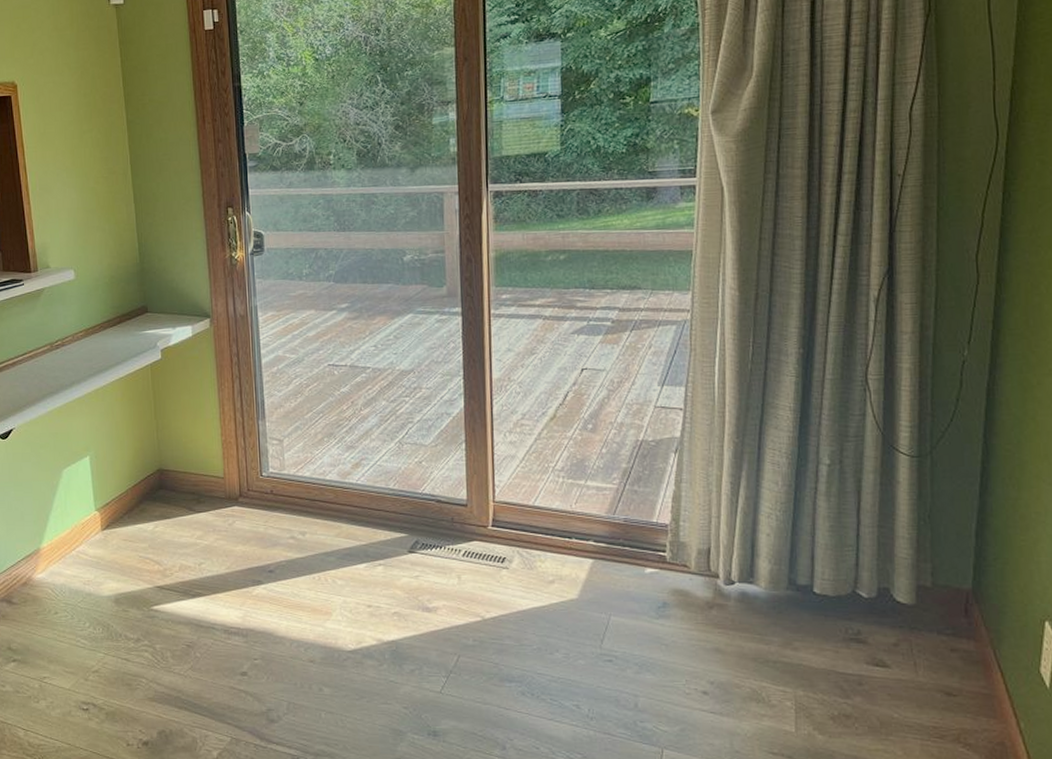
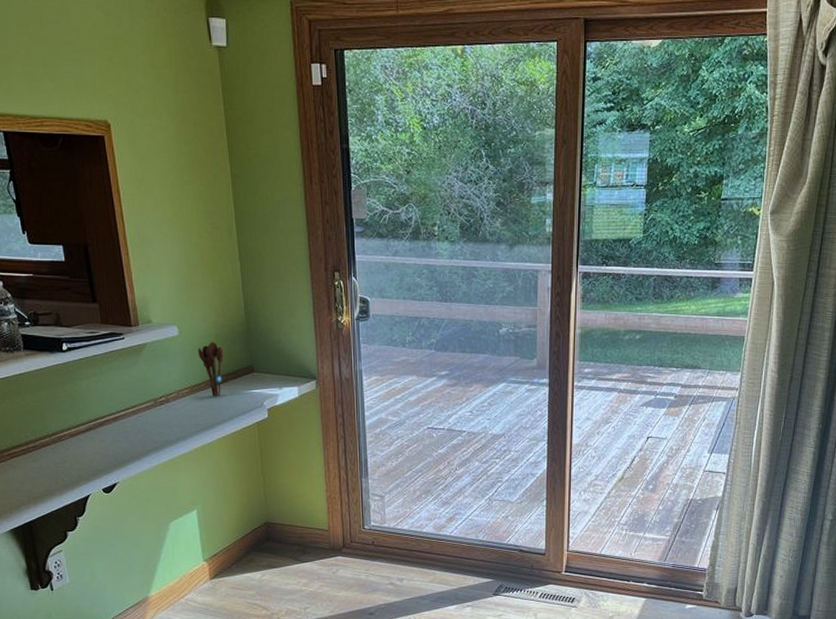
utensil holder: none [93,284,118,339] -> present [198,342,224,397]

